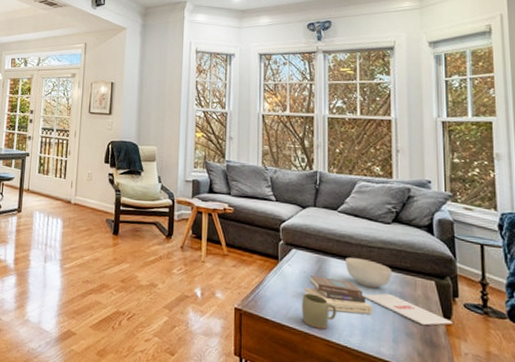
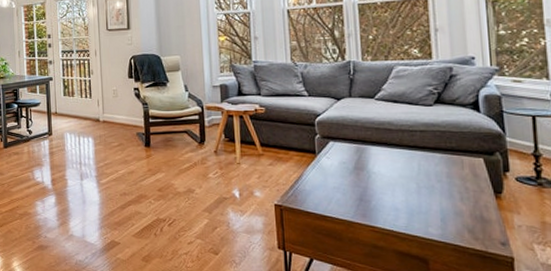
mug: present [301,293,336,329] -> none [342,183,380,216]
books: present [304,275,372,314] -> none [344,165,418,198]
bowl: present [346,257,392,289] -> none [386,143,437,172]
magazine: present [362,293,453,326] -> none [406,176,505,203]

